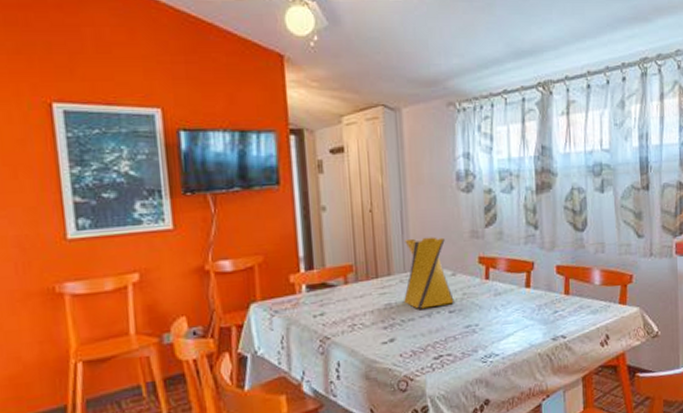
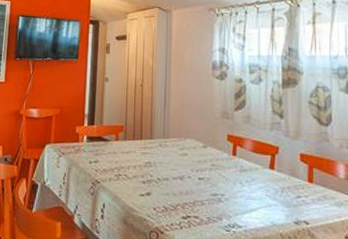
vase: present [404,236,454,309] -> none [161,111,204,172]

